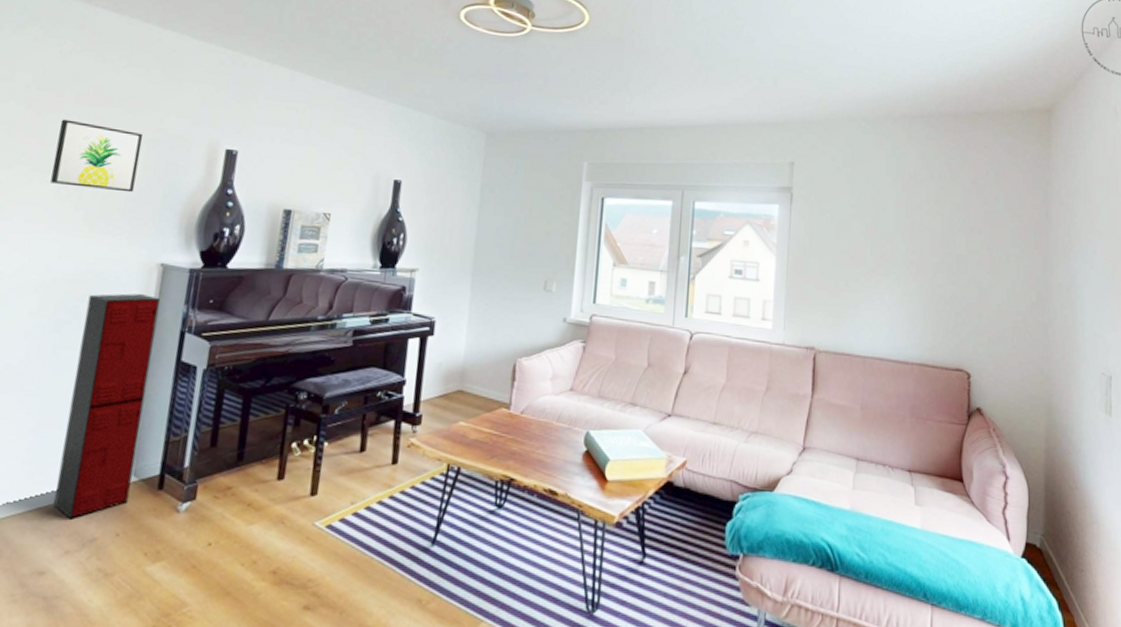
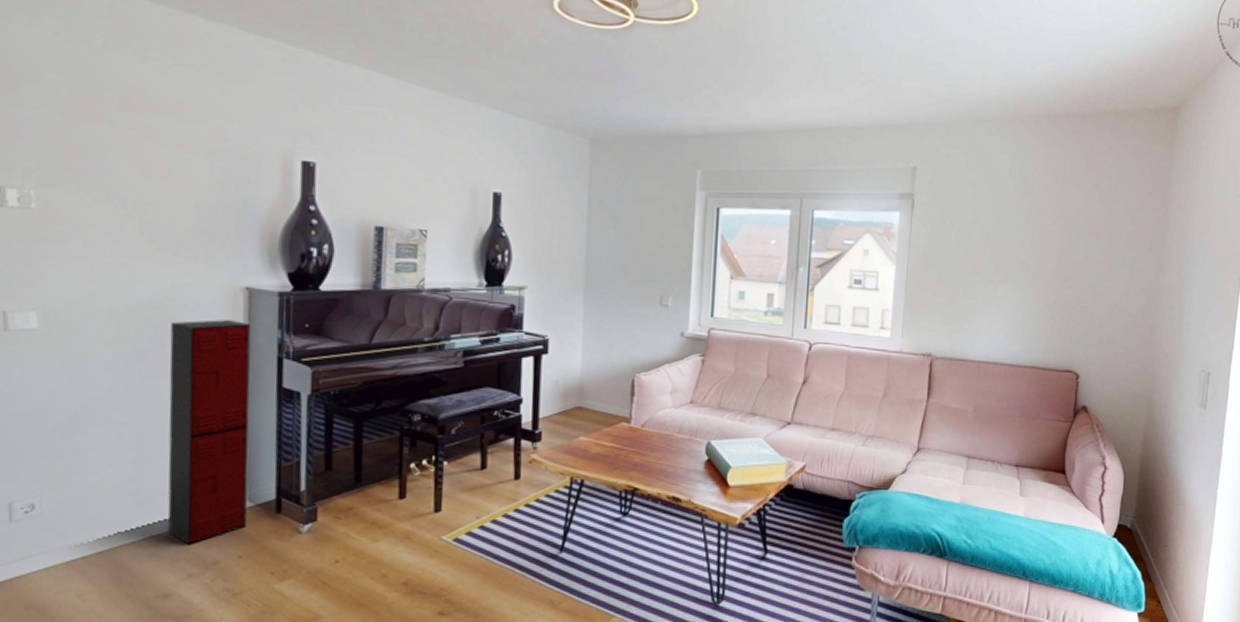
wall art: present [50,119,143,193] -> none [104,129,205,211]

